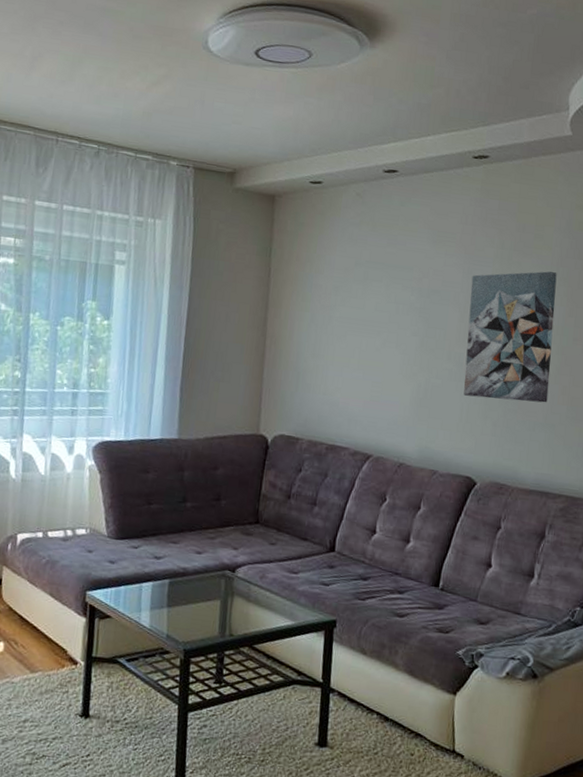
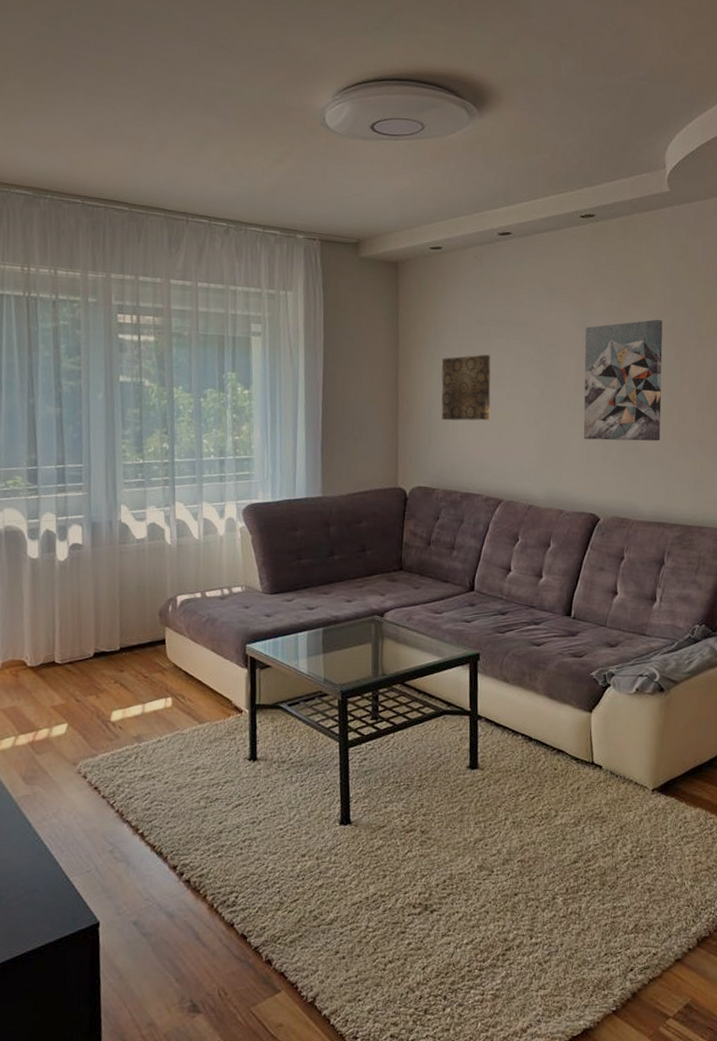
wall art: none [310,298,368,369] -> present [441,354,491,421]

